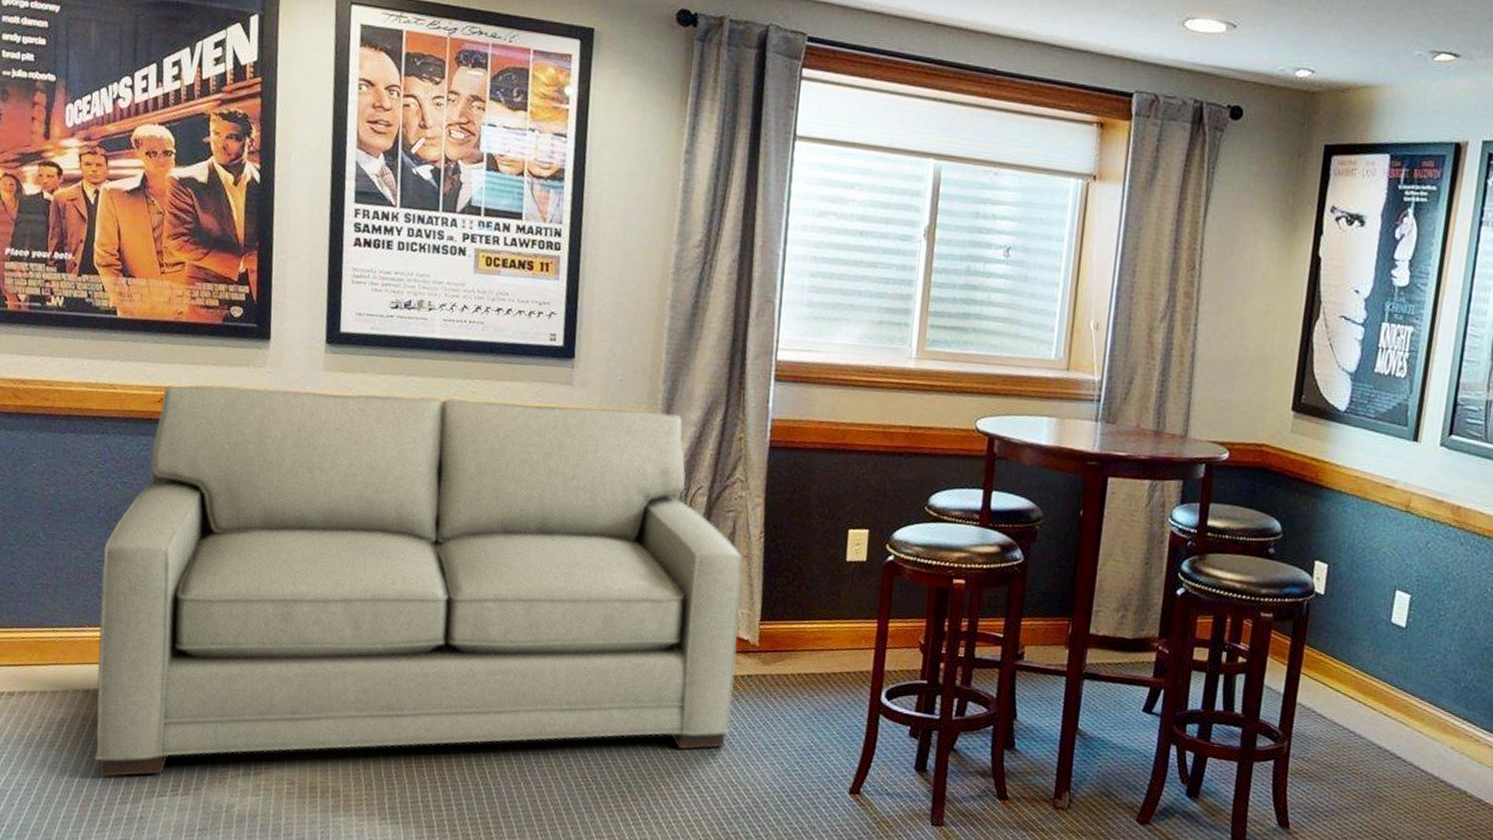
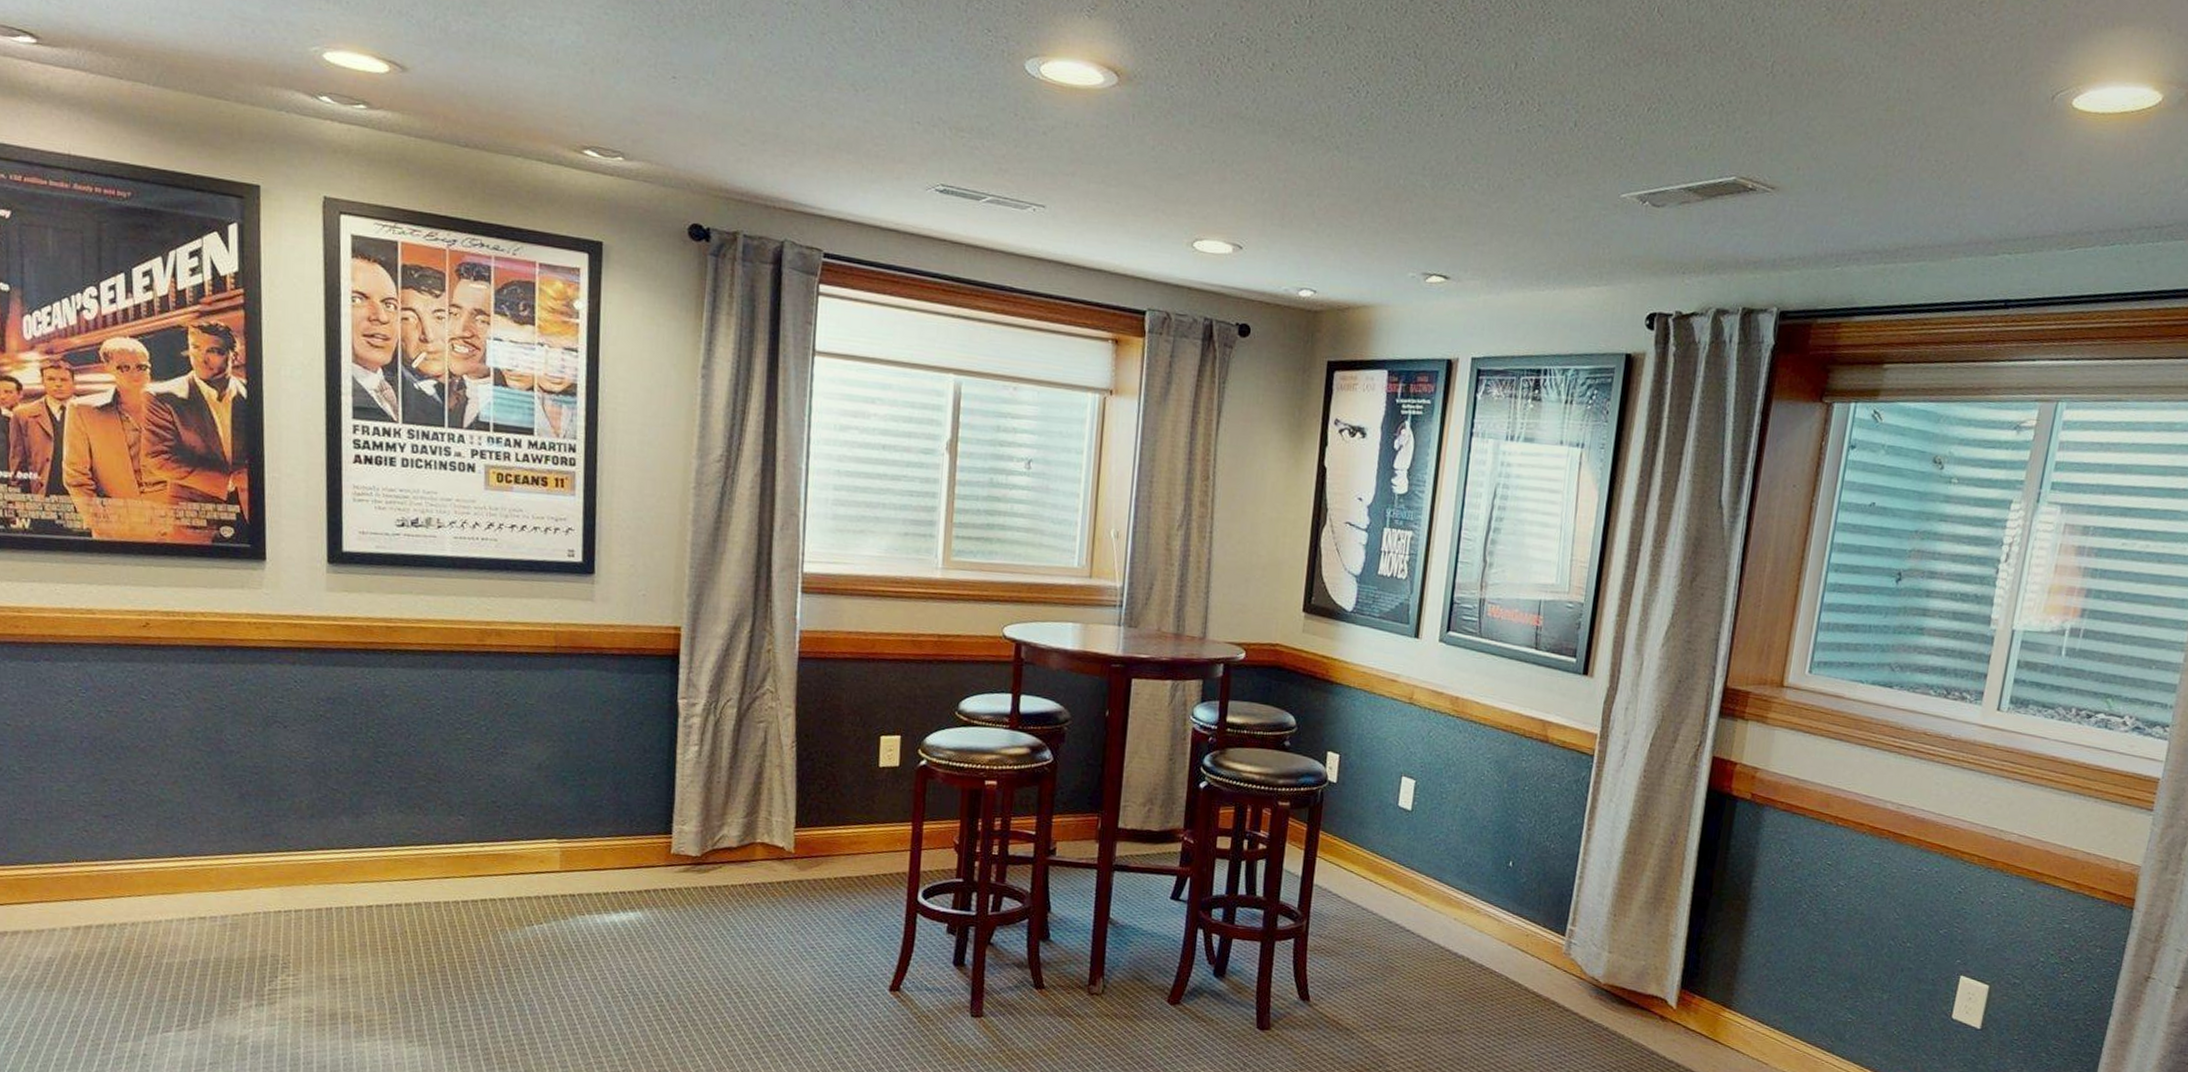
sofa: present [94,384,743,777] -> none [87,607,776,1015]

